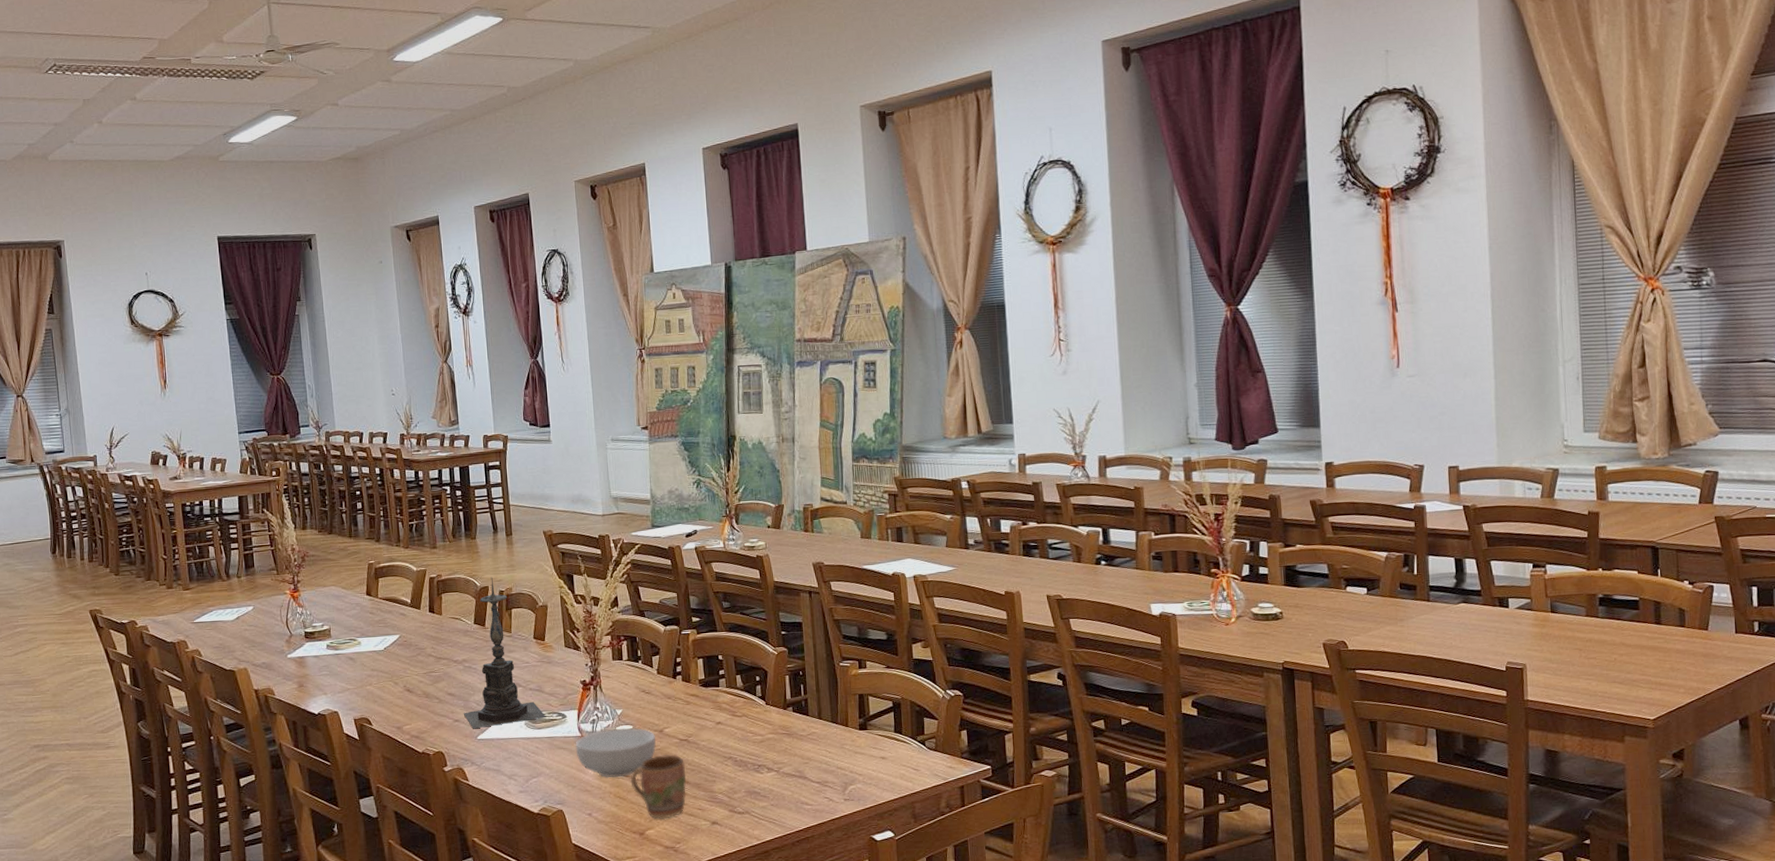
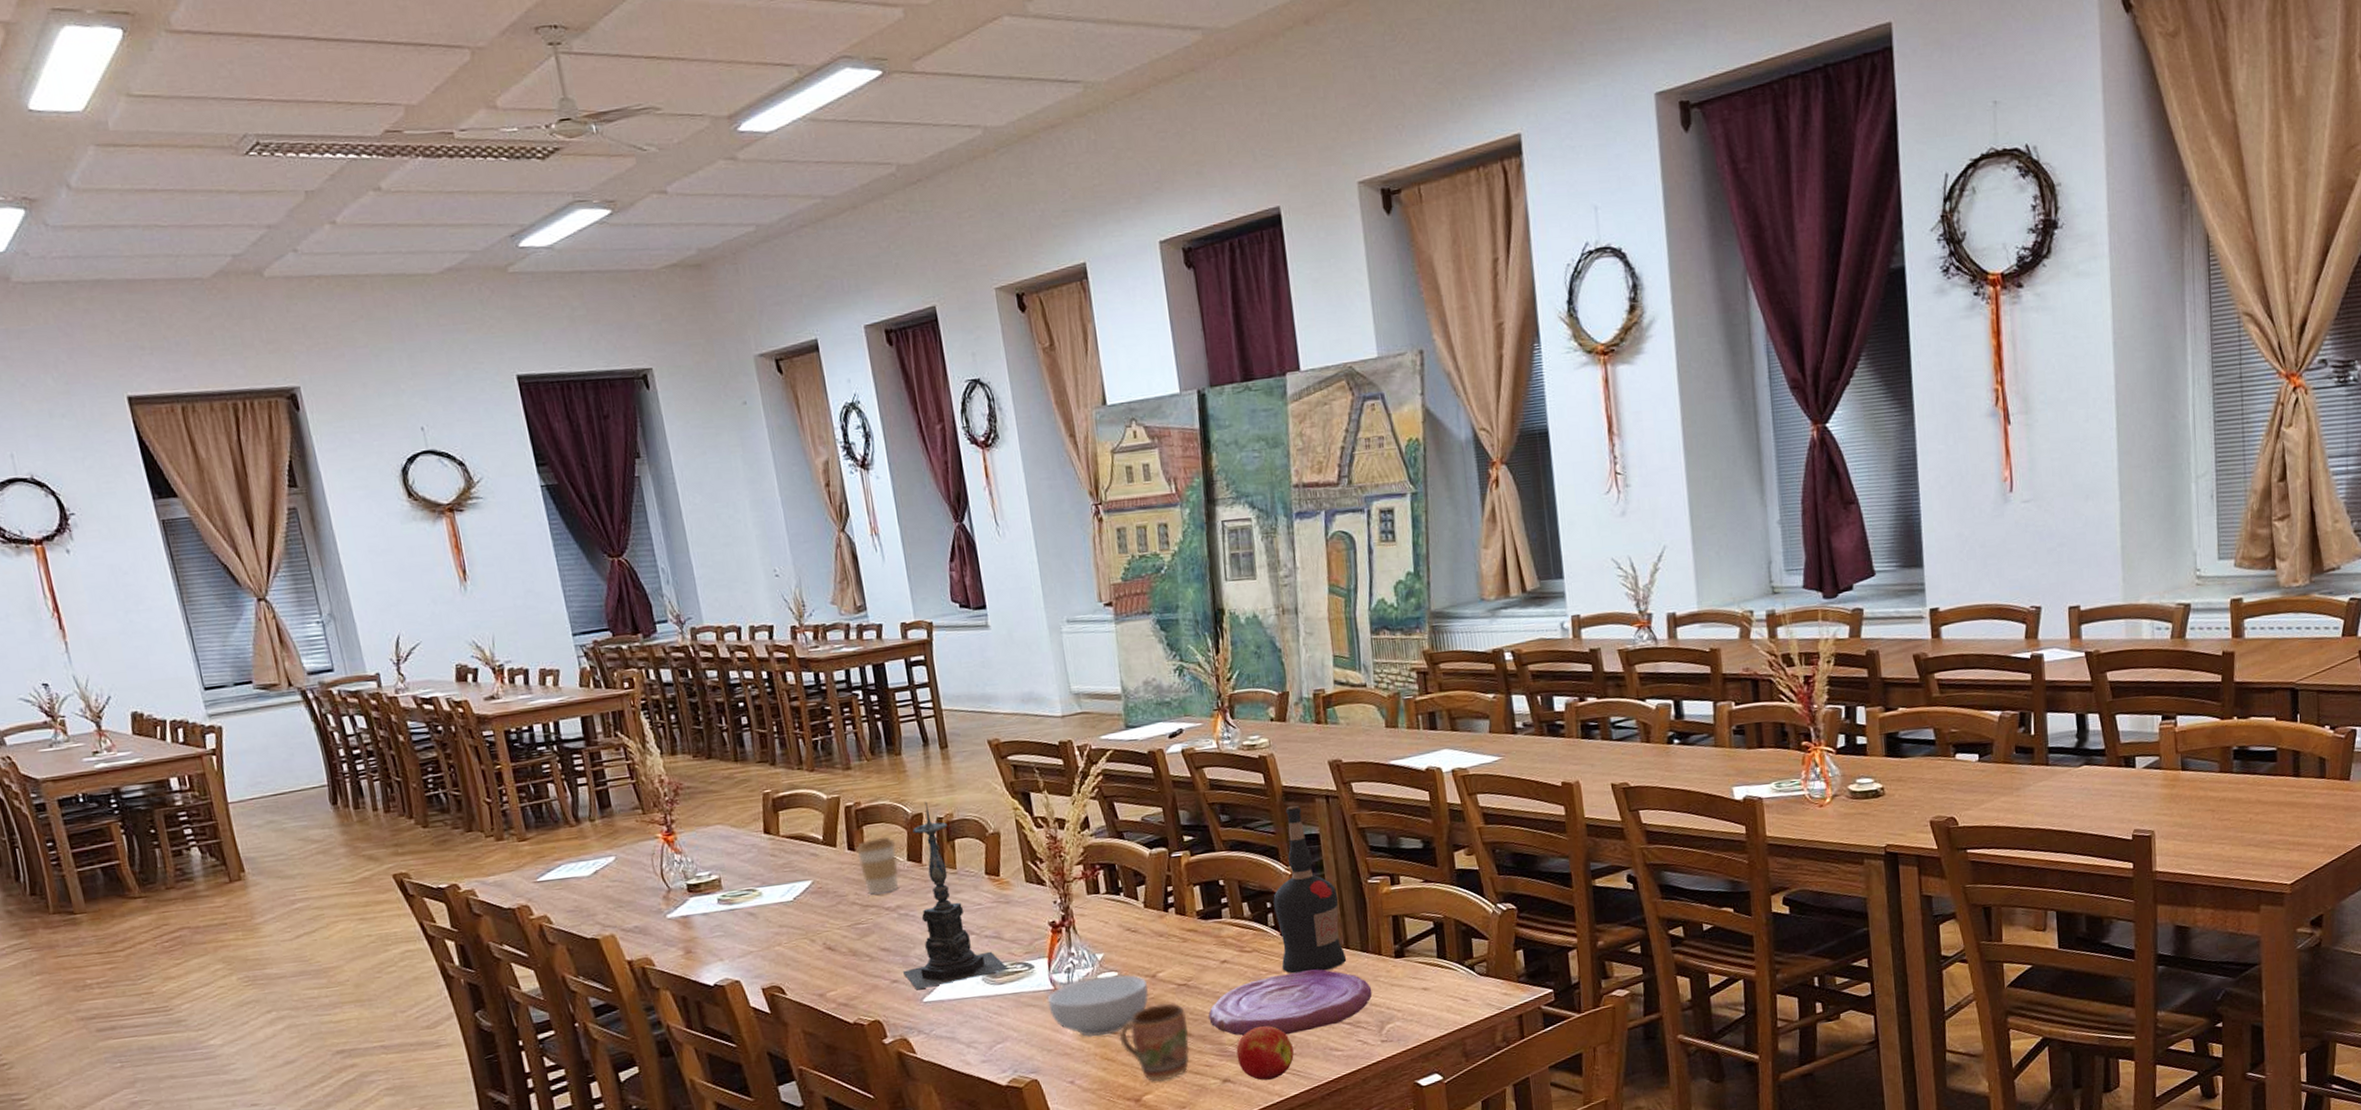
coffee cup: none [434,603,466,649] -> present [855,836,899,895]
plate: none [703,735,839,788] -> present [1208,969,1373,1036]
apple: none [724,779,771,825] -> present [1236,1025,1294,1081]
liquor bottle: none [762,598,819,737] -> present [1273,806,1347,974]

